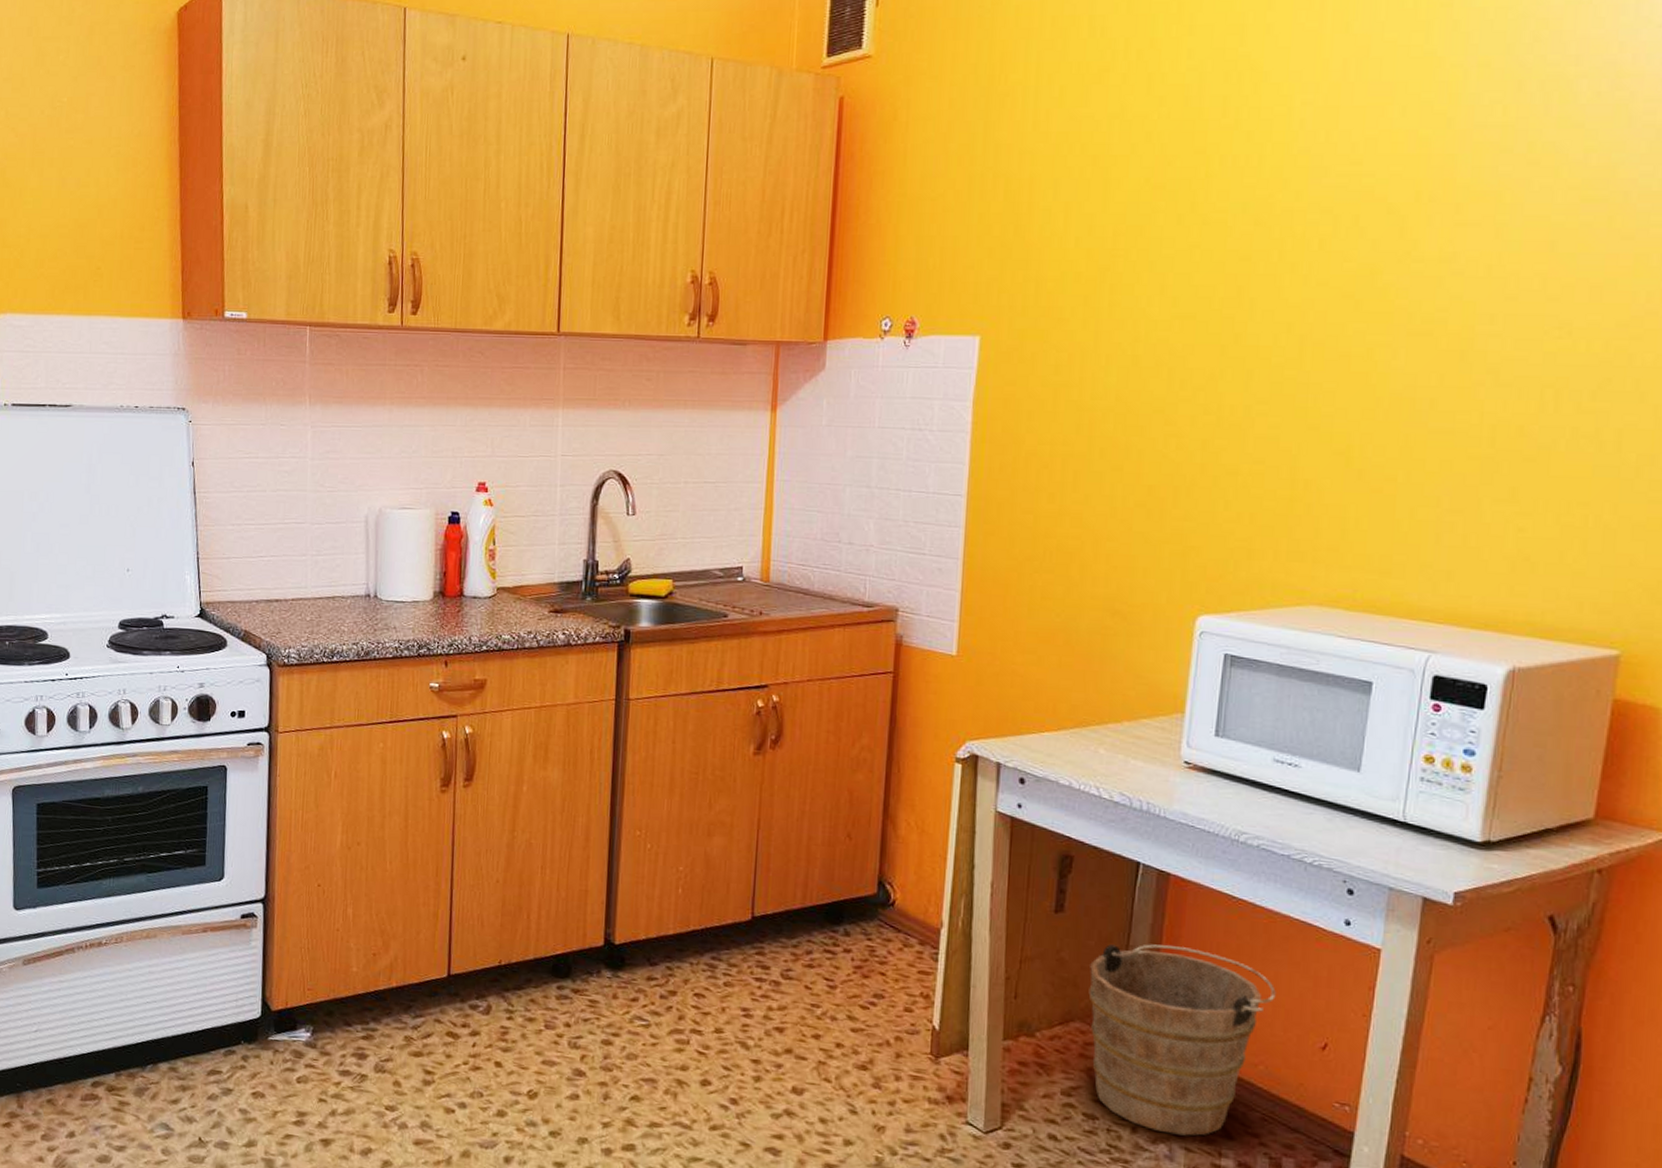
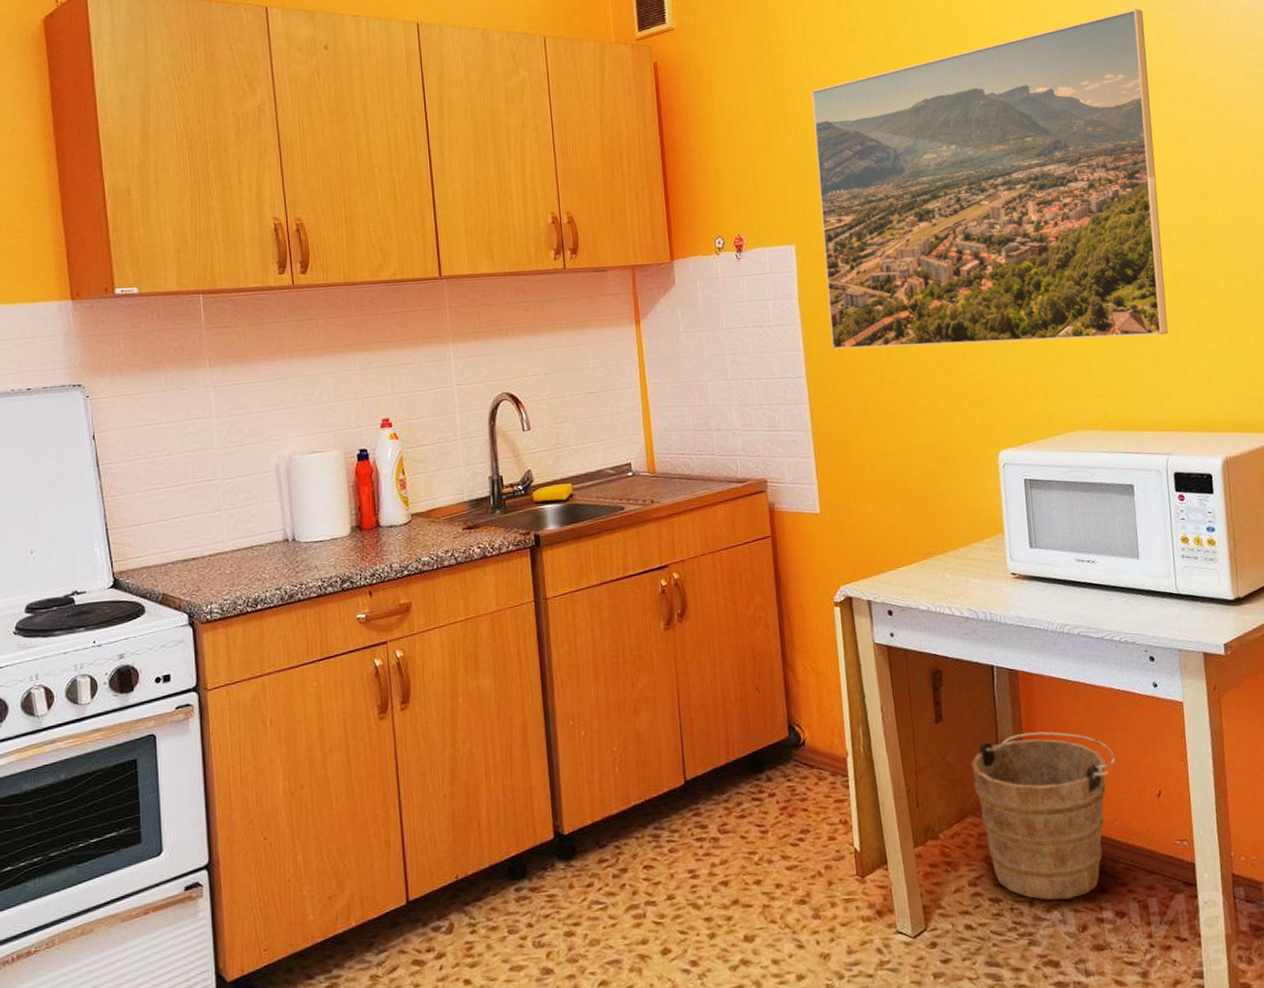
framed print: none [1005,58,1529,502] -> present [811,8,1168,350]

